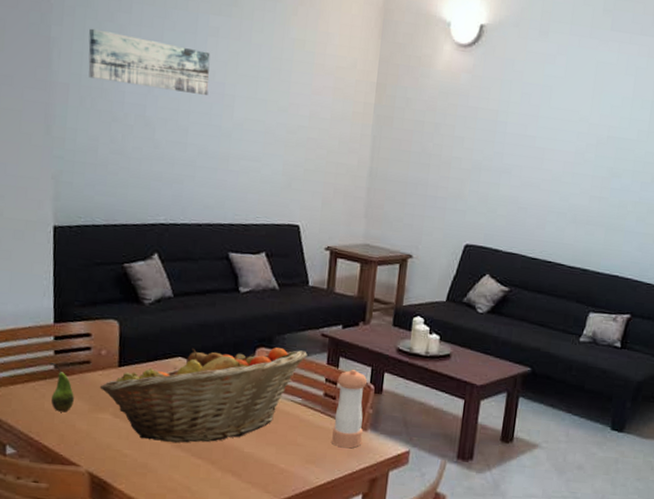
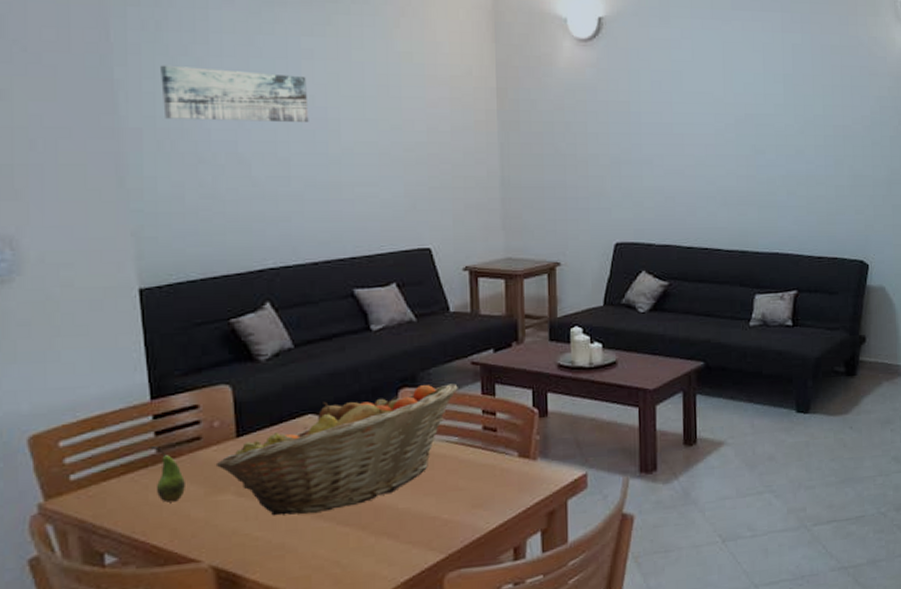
pepper shaker: present [332,369,368,449] -> none [495,395,532,484]

